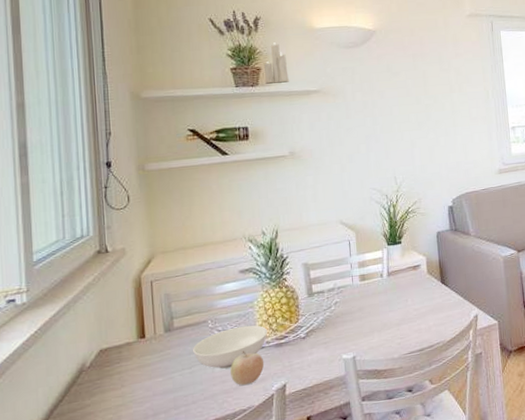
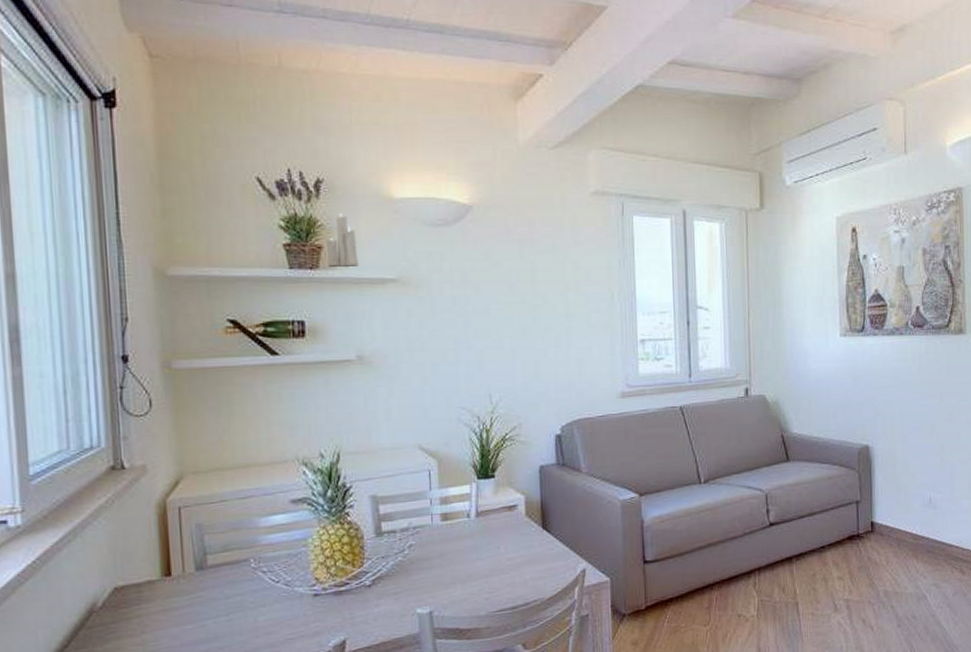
bowl: present [193,325,268,369] -> none [231,567,325,618]
fruit: present [230,350,264,386] -> none [277,597,320,640]

